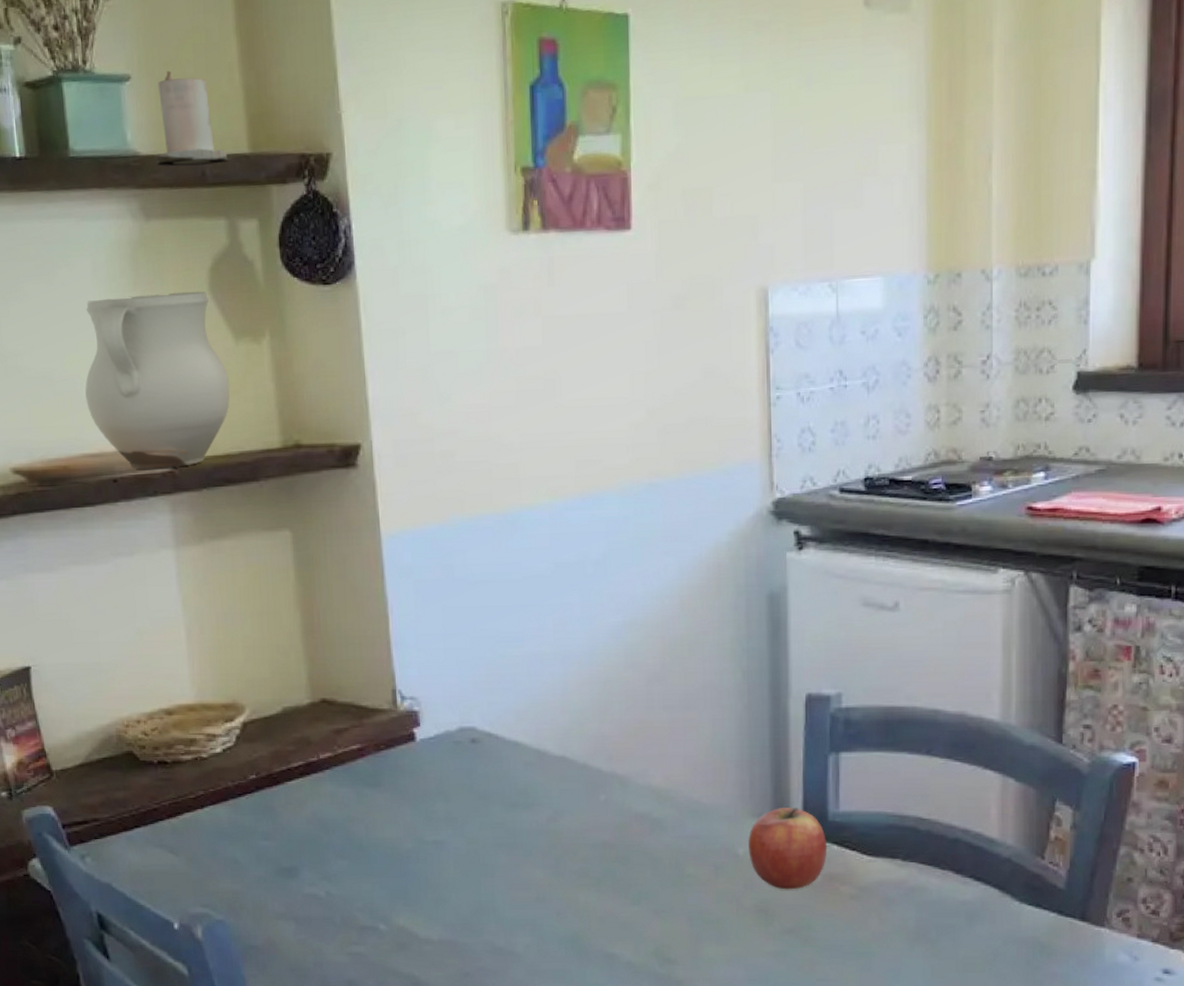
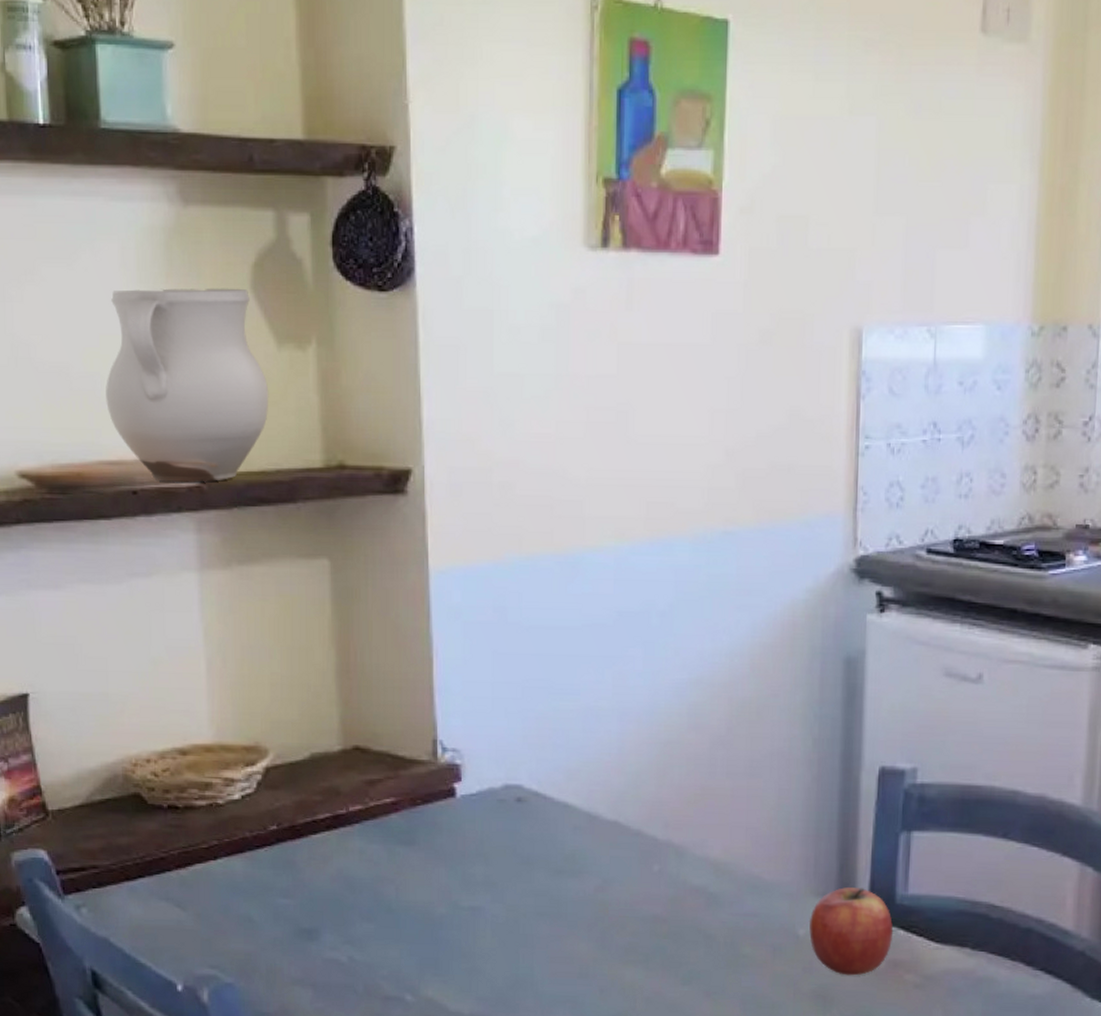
candle: present [156,70,228,167] -> none [198,40,279,149]

